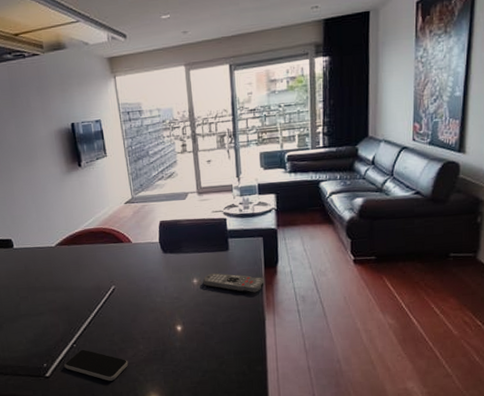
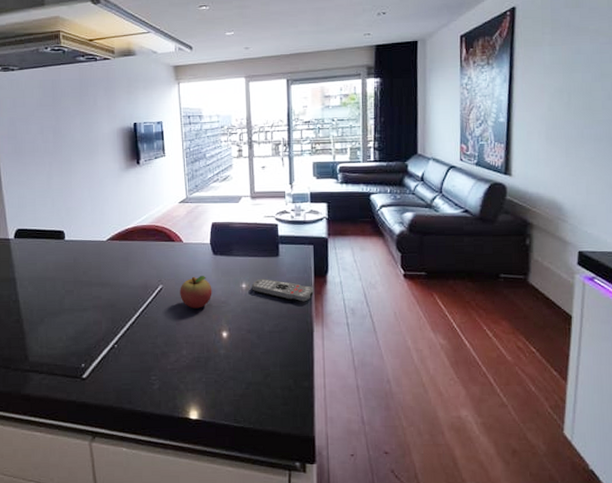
smartphone: present [64,349,129,381] -> none [103,351,170,388]
fruit: none [132,274,165,306] -> present [180,276,212,309]

